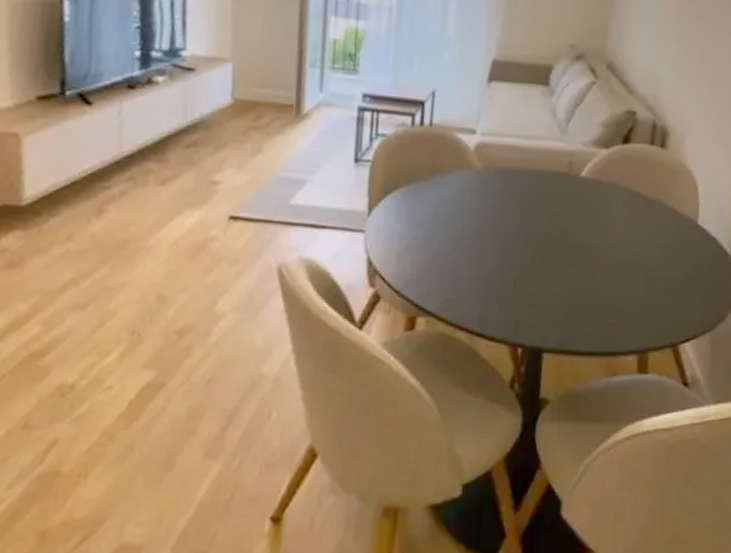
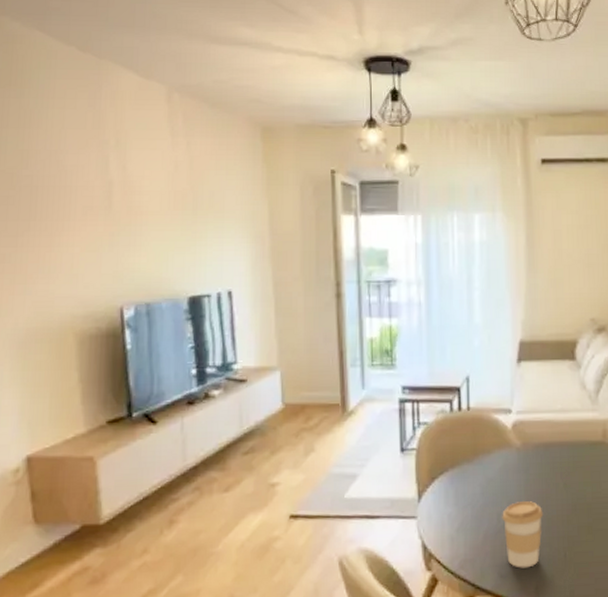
coffee cup: none [454,226,497,294] -> present [502,501,543,568]

